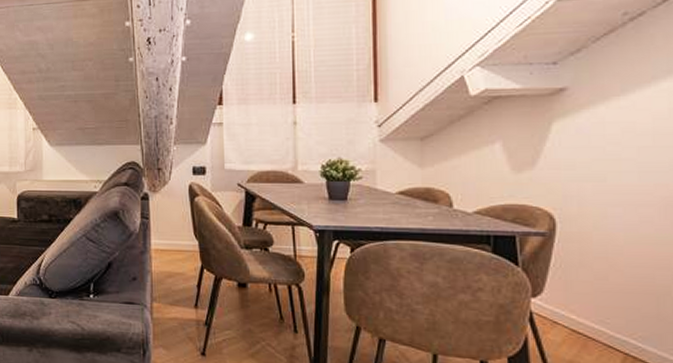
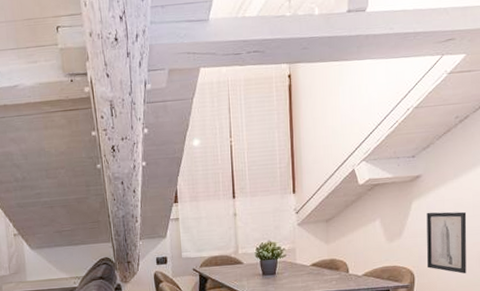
wall art: none [575,137,643,225] -> present [426,211,467,274]

